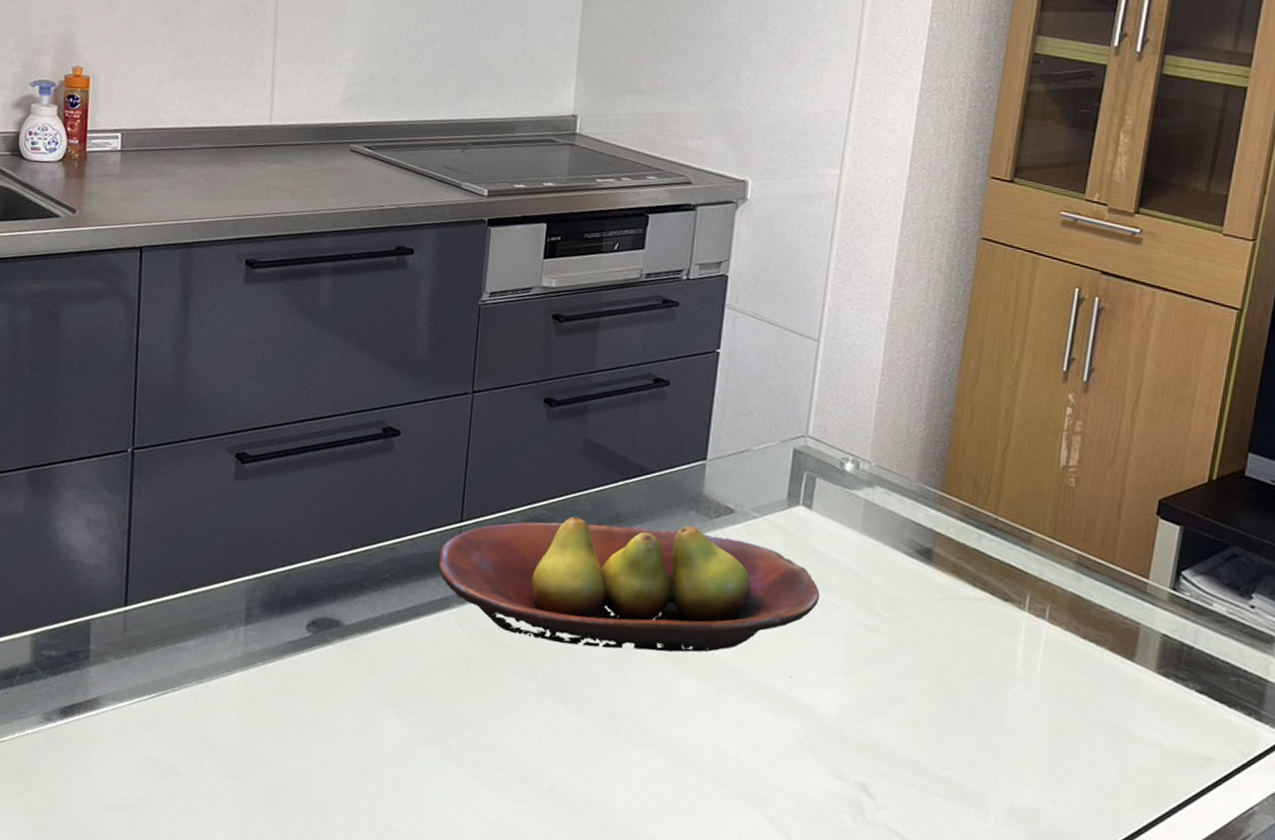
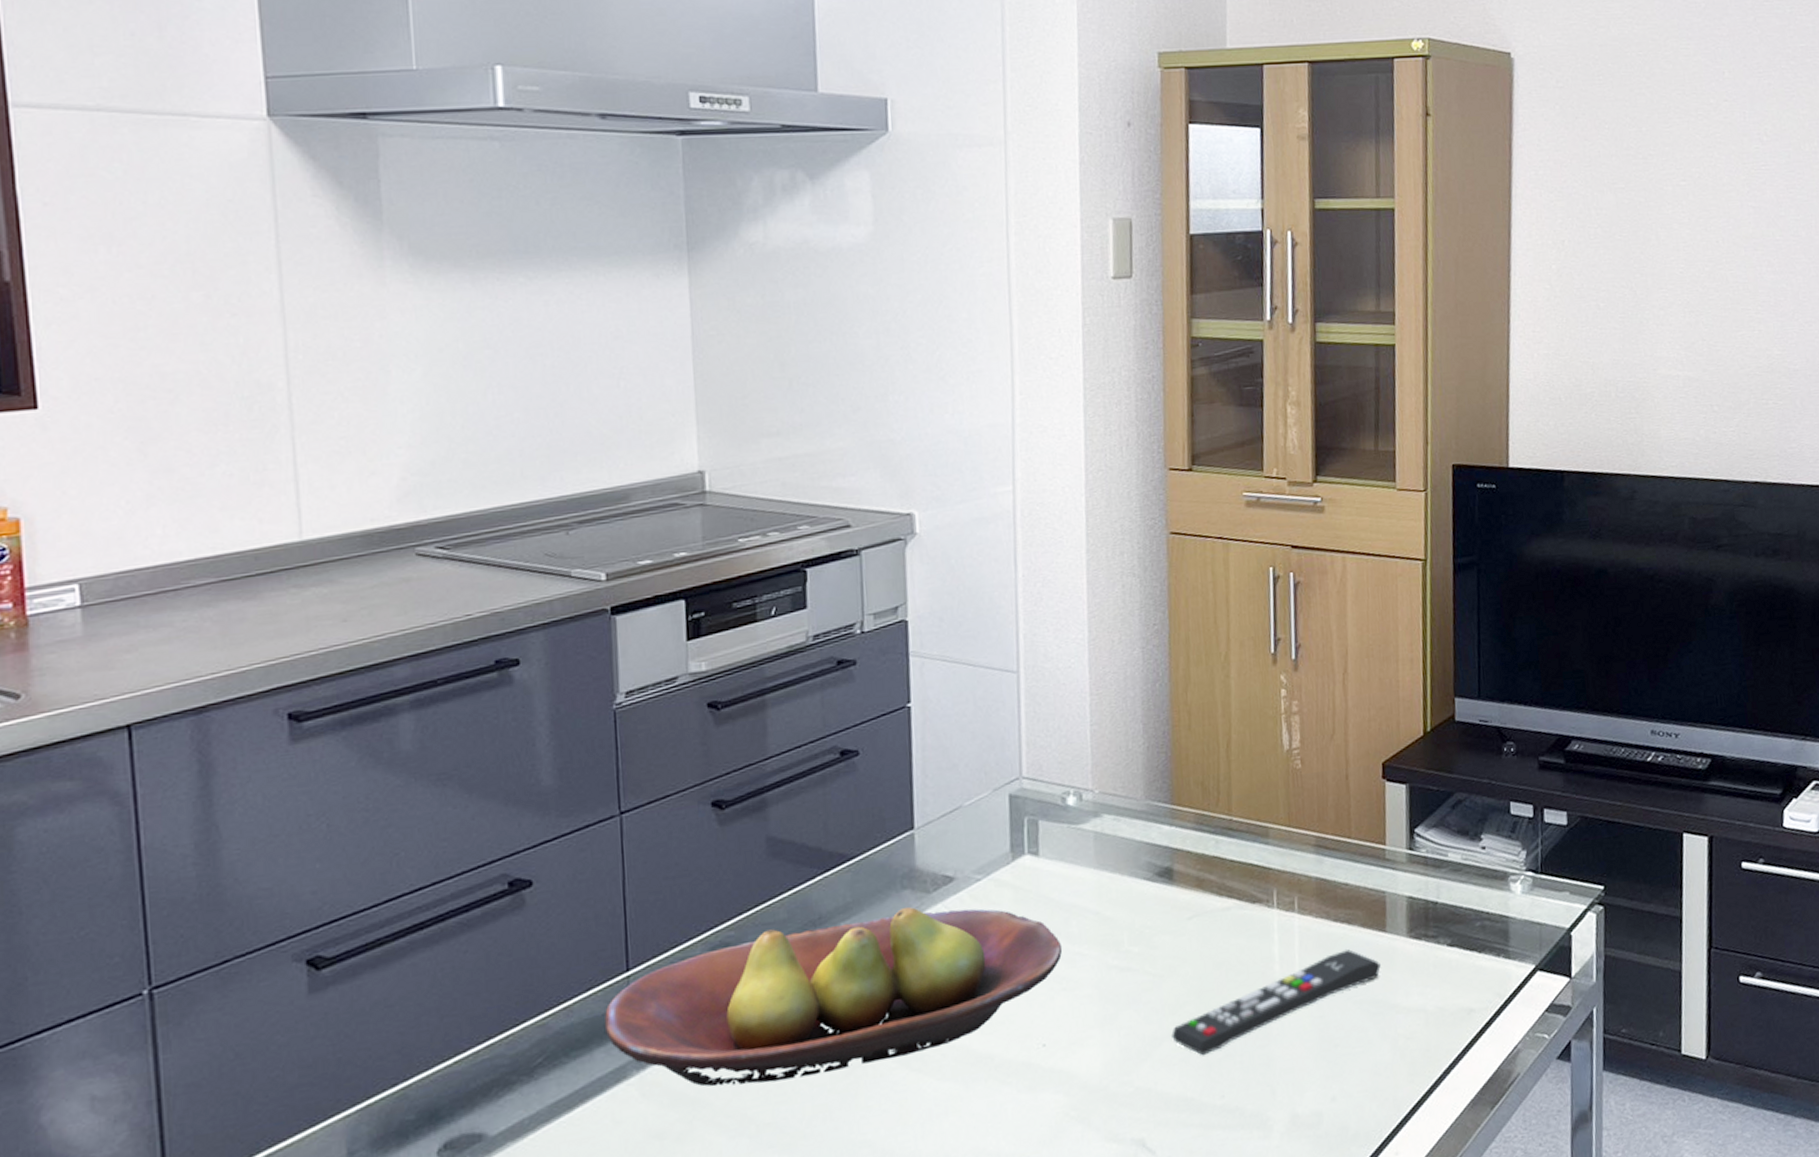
remote control: none [907,668,1123,727] -> present [1171,949,1381,1056]

